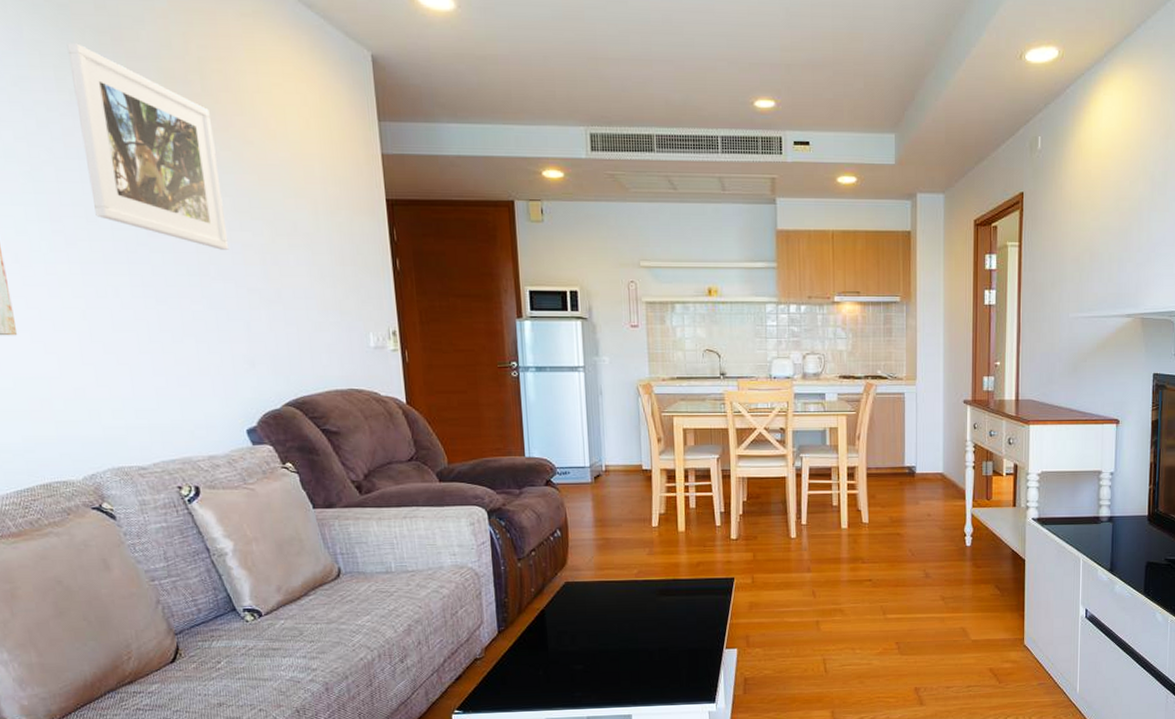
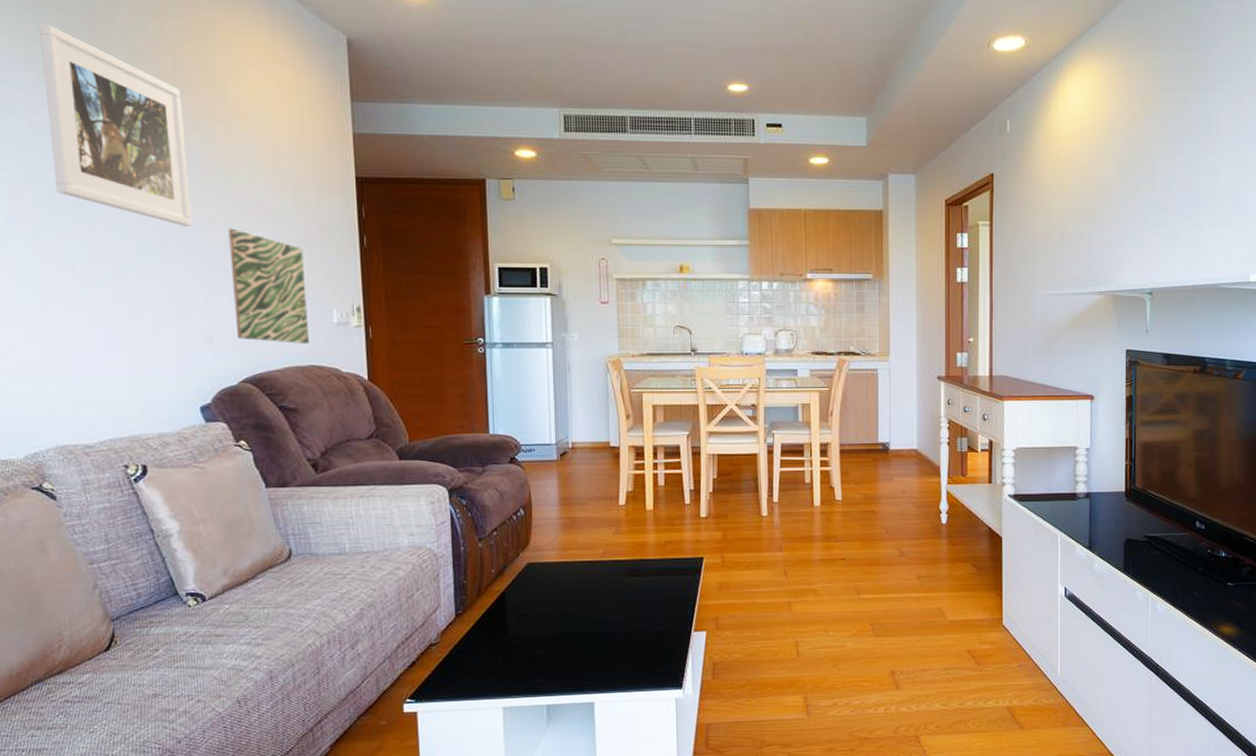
wall art: none [264,252,348,367] -> present [228,228,309,343]

